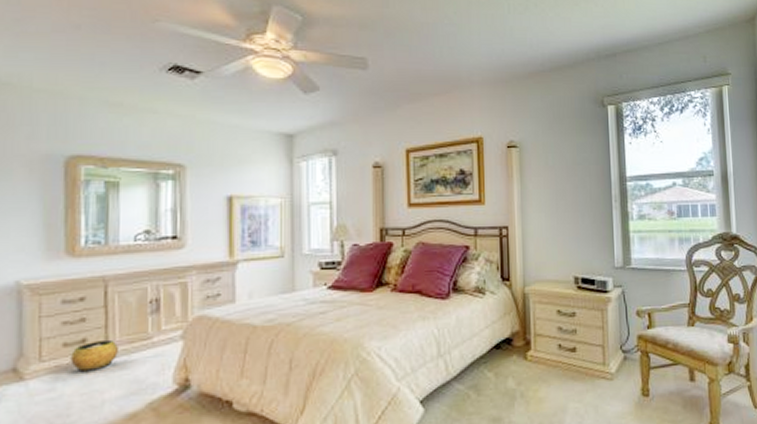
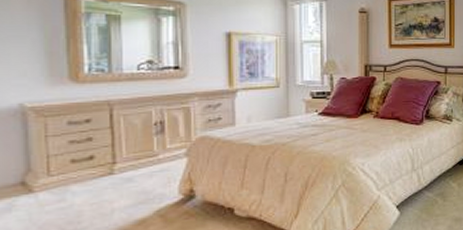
clay pot: present [70,339,118,373] -> none [79,156,125,186]

